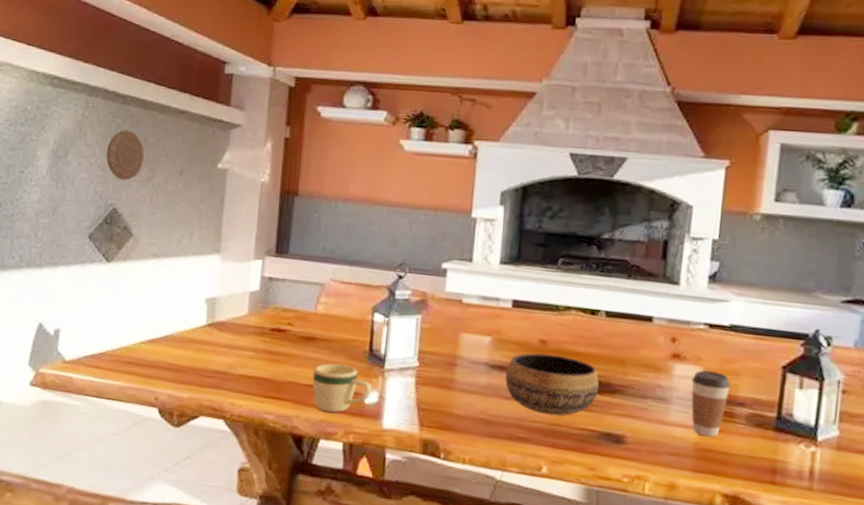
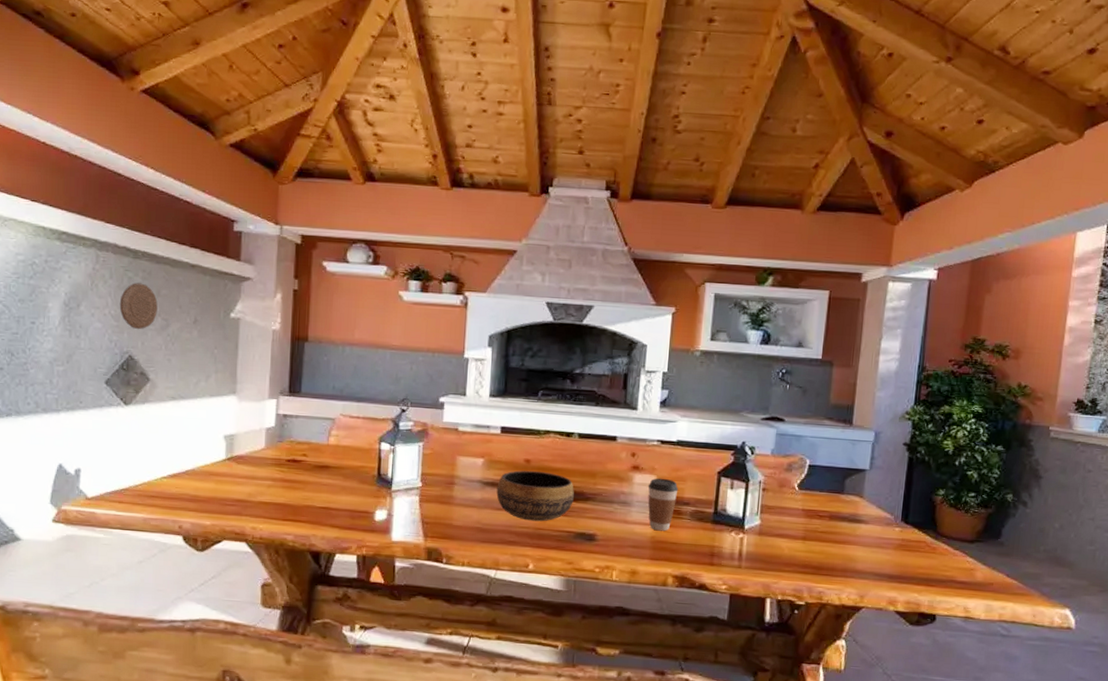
mug: present [312,363,373,413] -> none [327,487,382,530]

